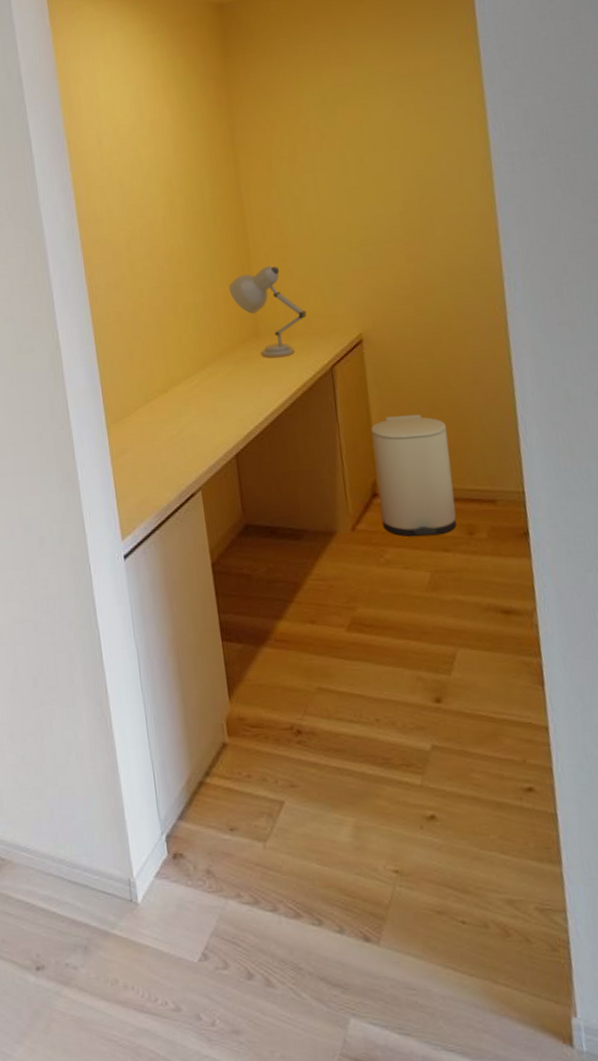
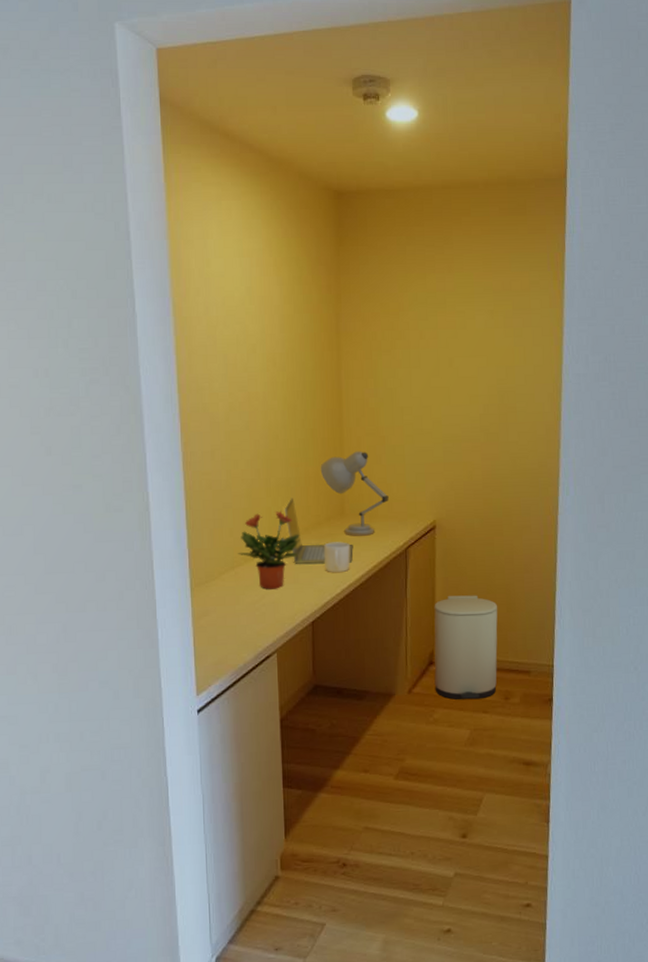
potted plant: none [151,338,215,422] -> present [238,511,300,590]
laptop: none [195,322,273,393] -> present [284,498,353,565]
mug: none [239,365,271,400] -> present [323,541,350,573]

